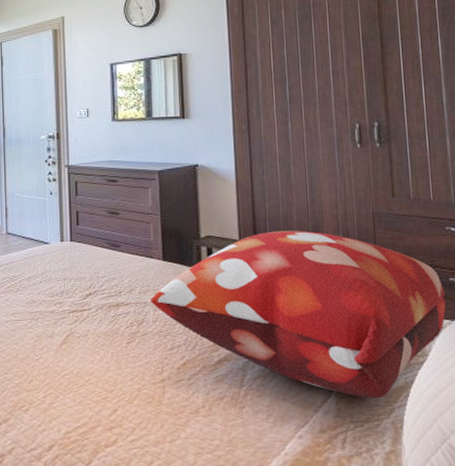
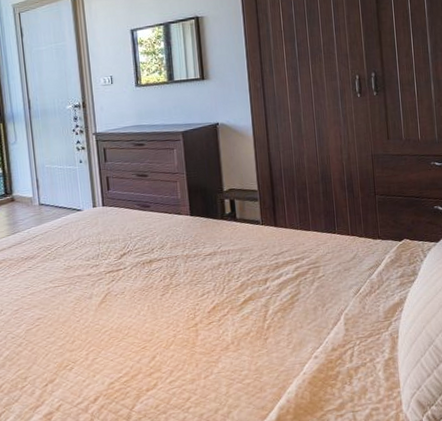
decorative pillow: present [150,230,446,399] -> none [180,176,432,317]

